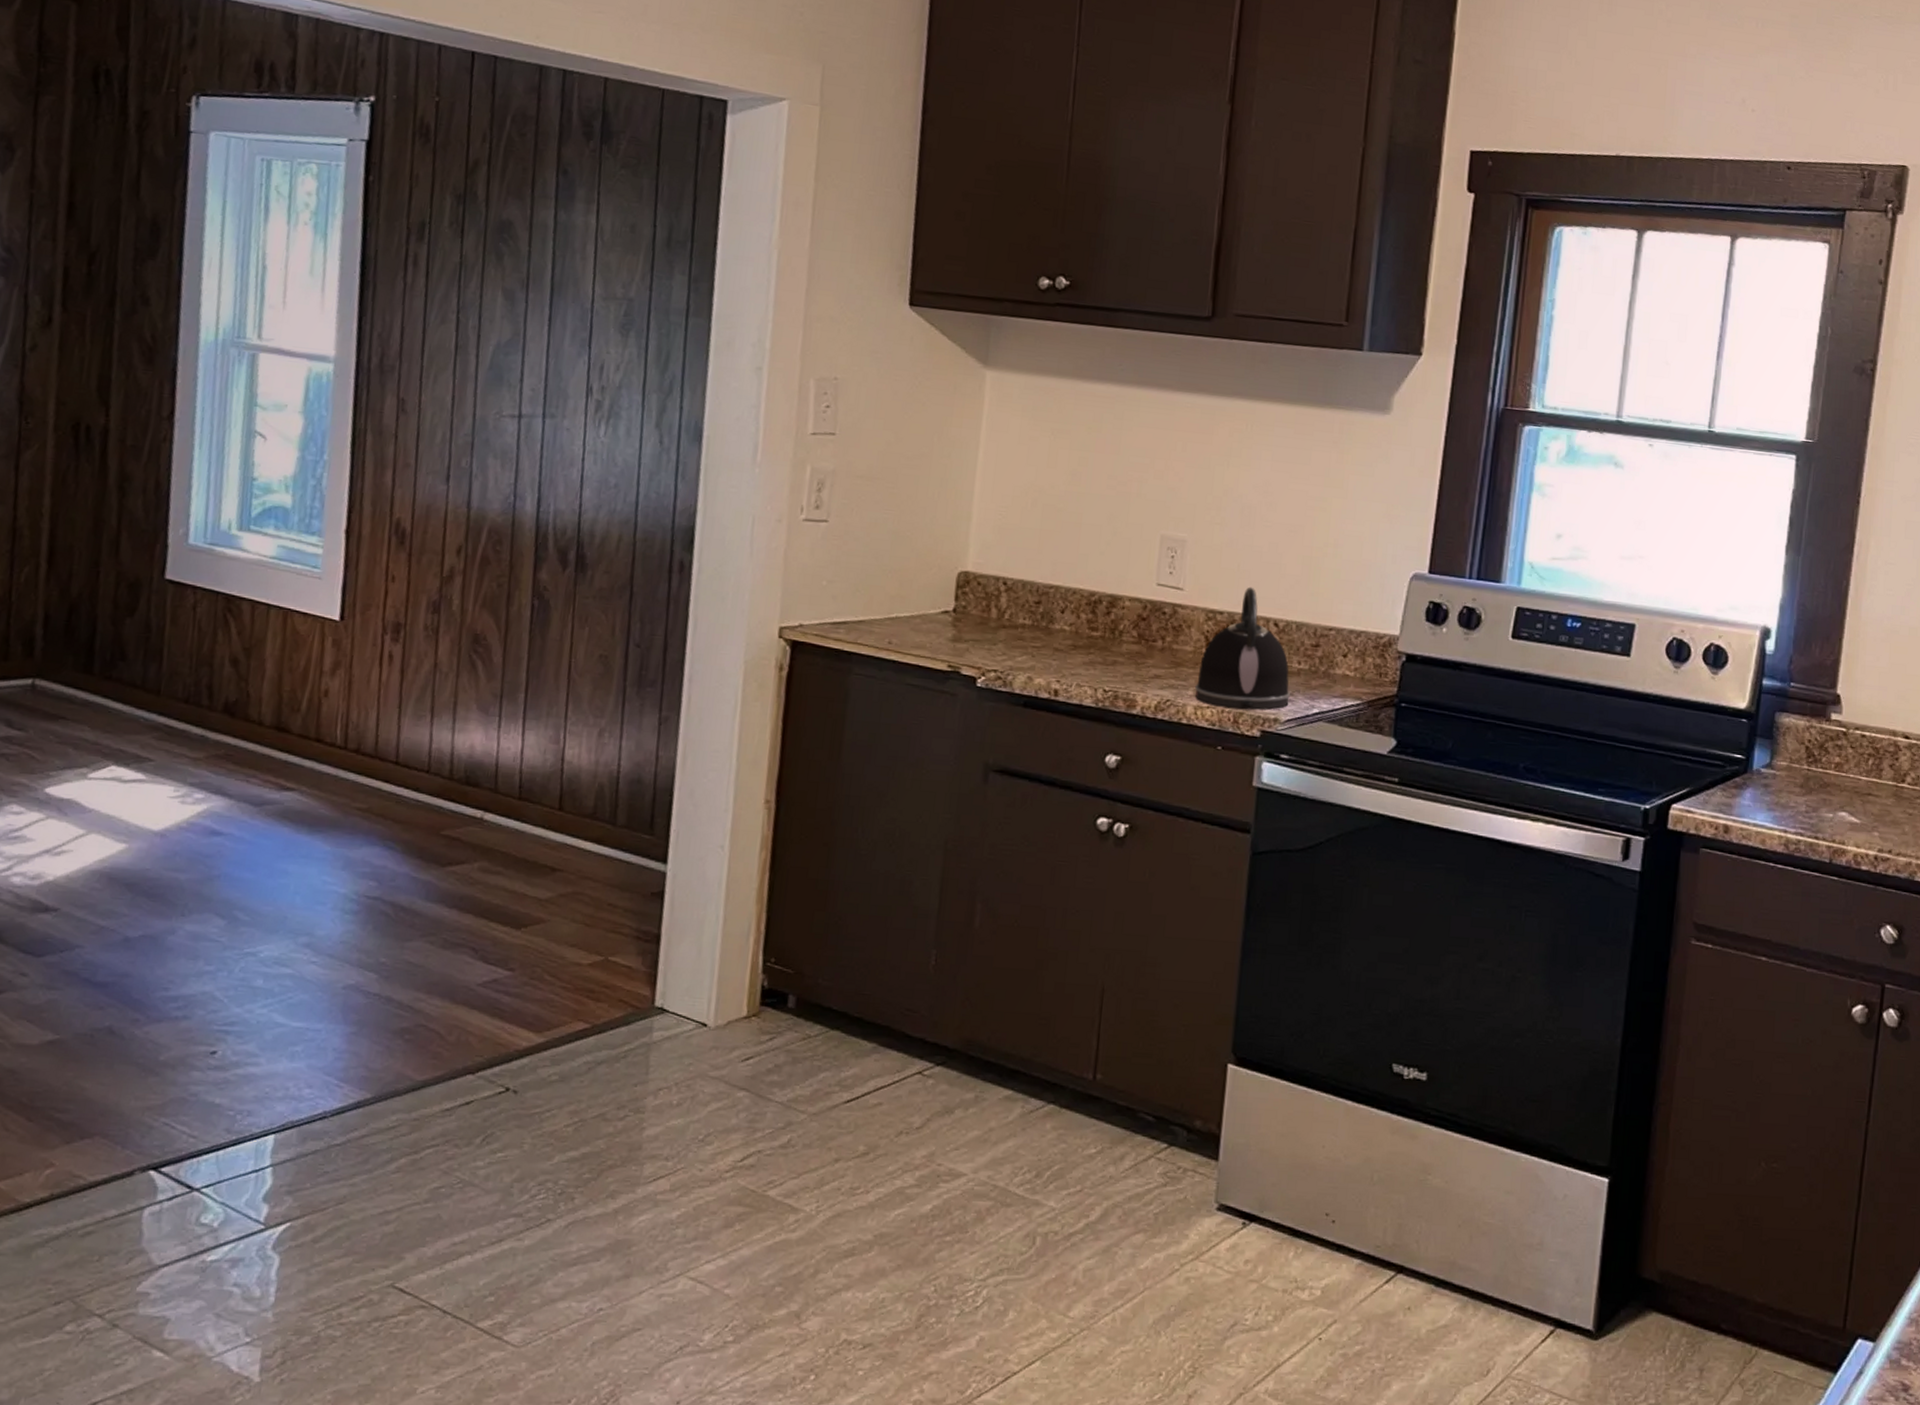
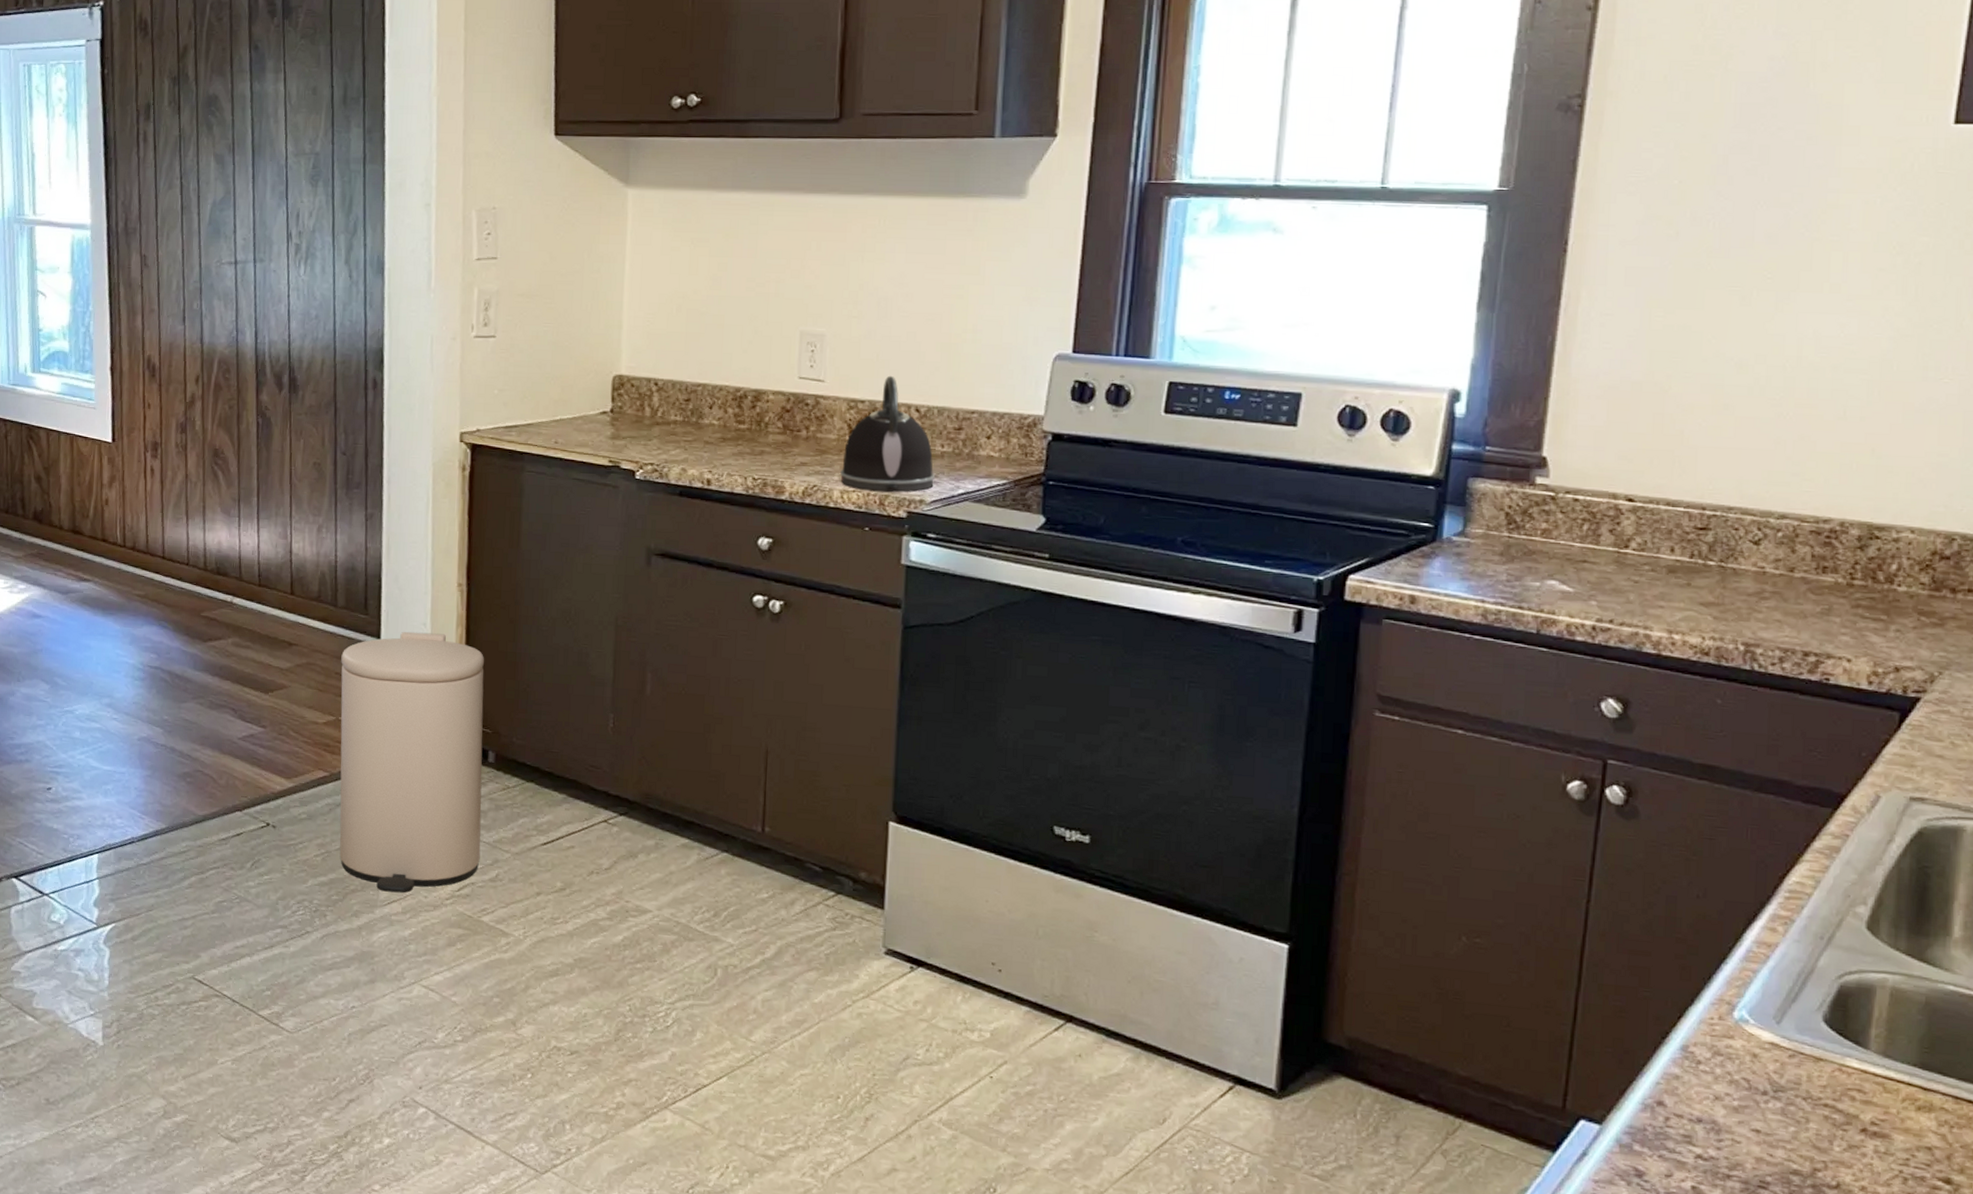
pedal bin: none [596,855,791,1167] -> present [339,631,485,894]

